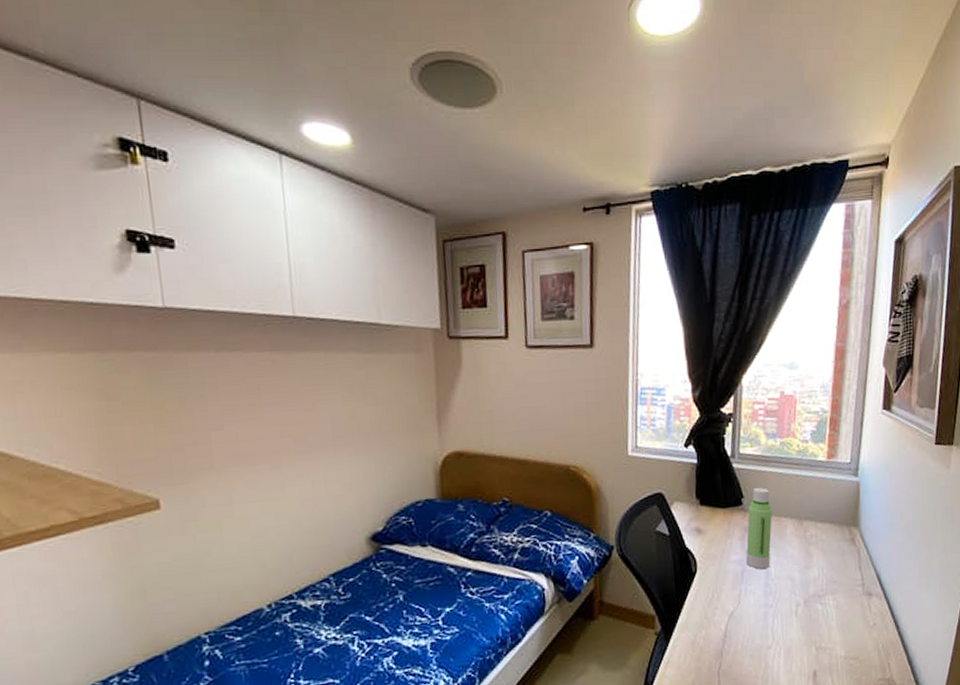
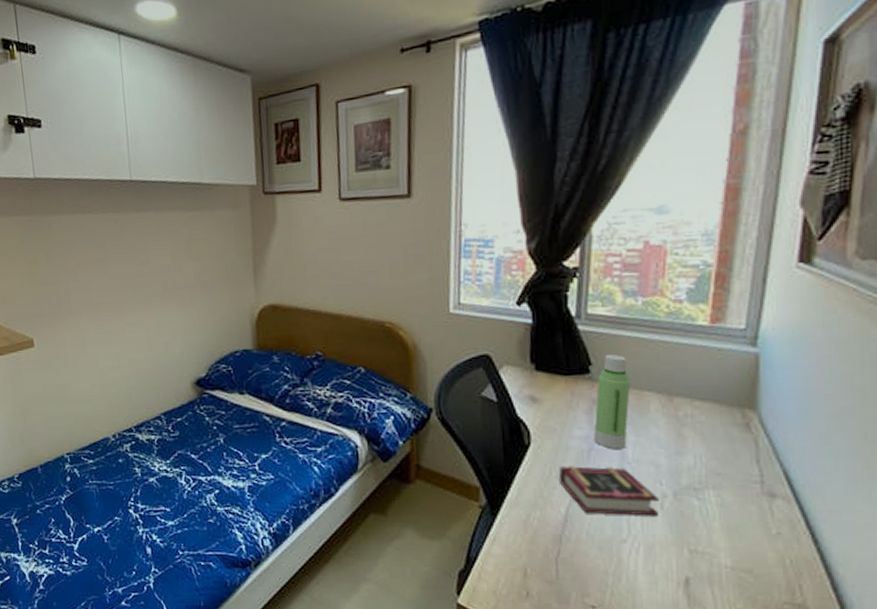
book: none [719,584,795,627] -> present [558,465,661,516]

